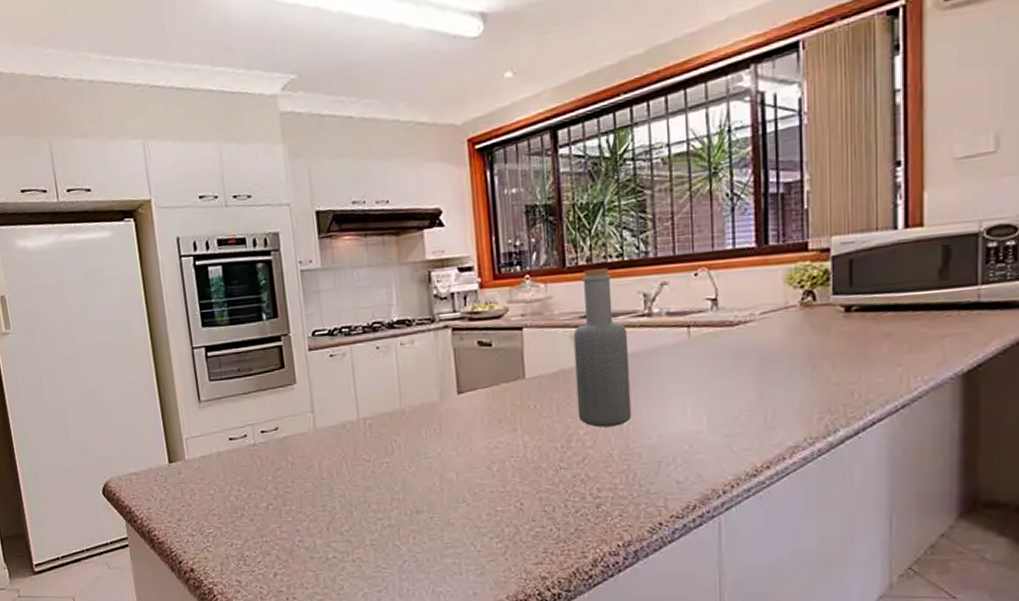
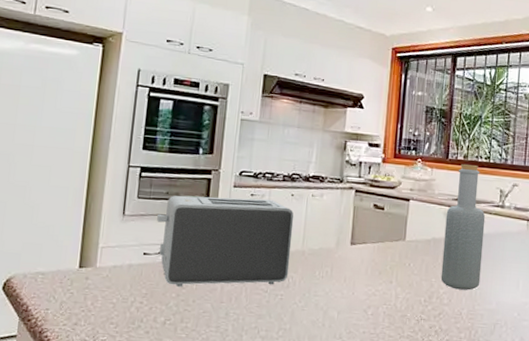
toaster: none [234,357,391,469] -> present [157,195,294,287]

